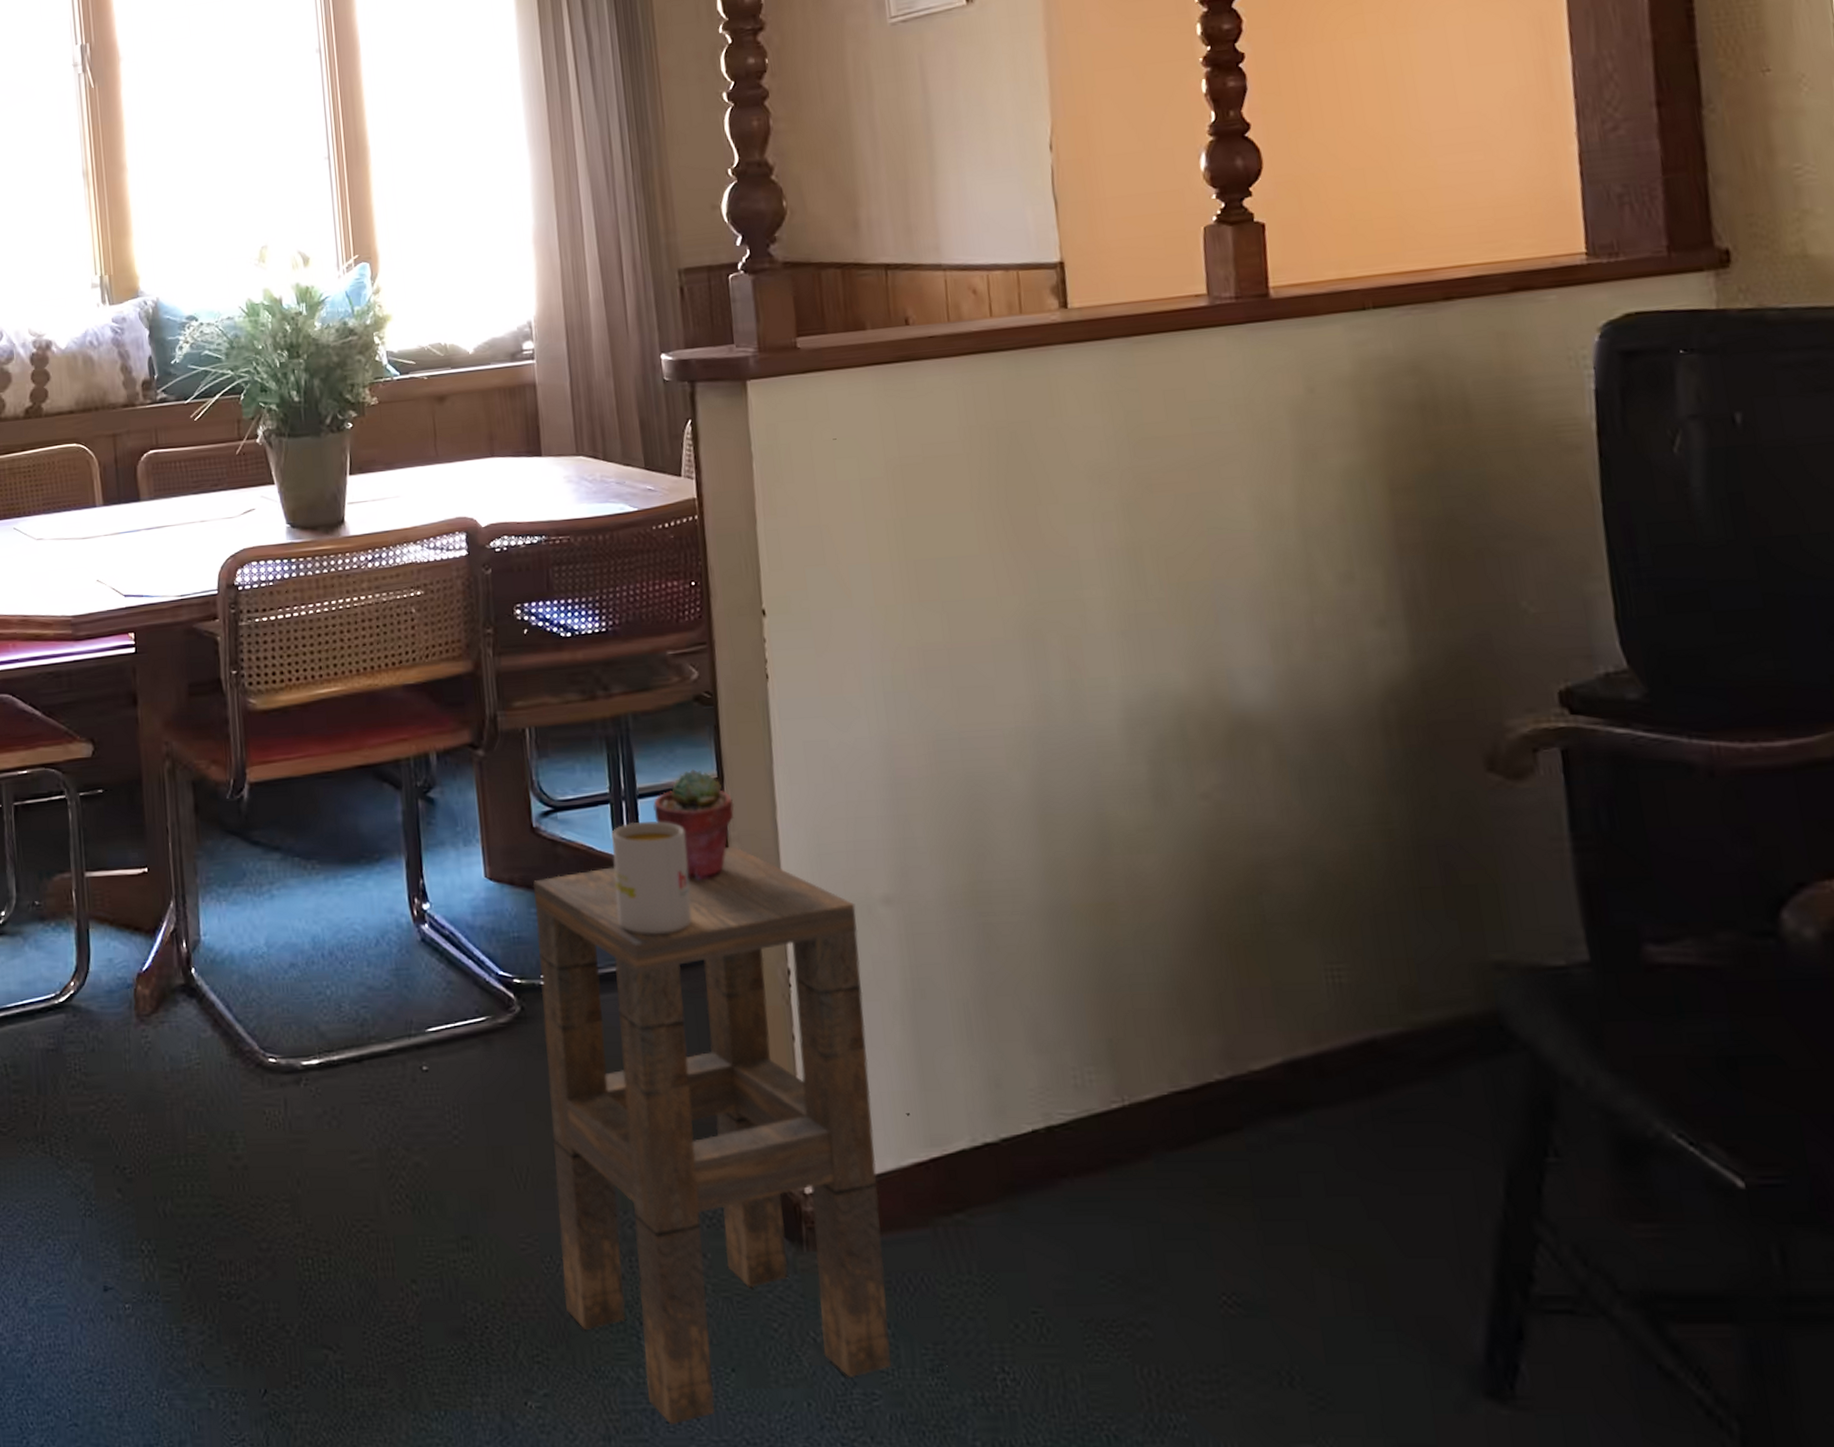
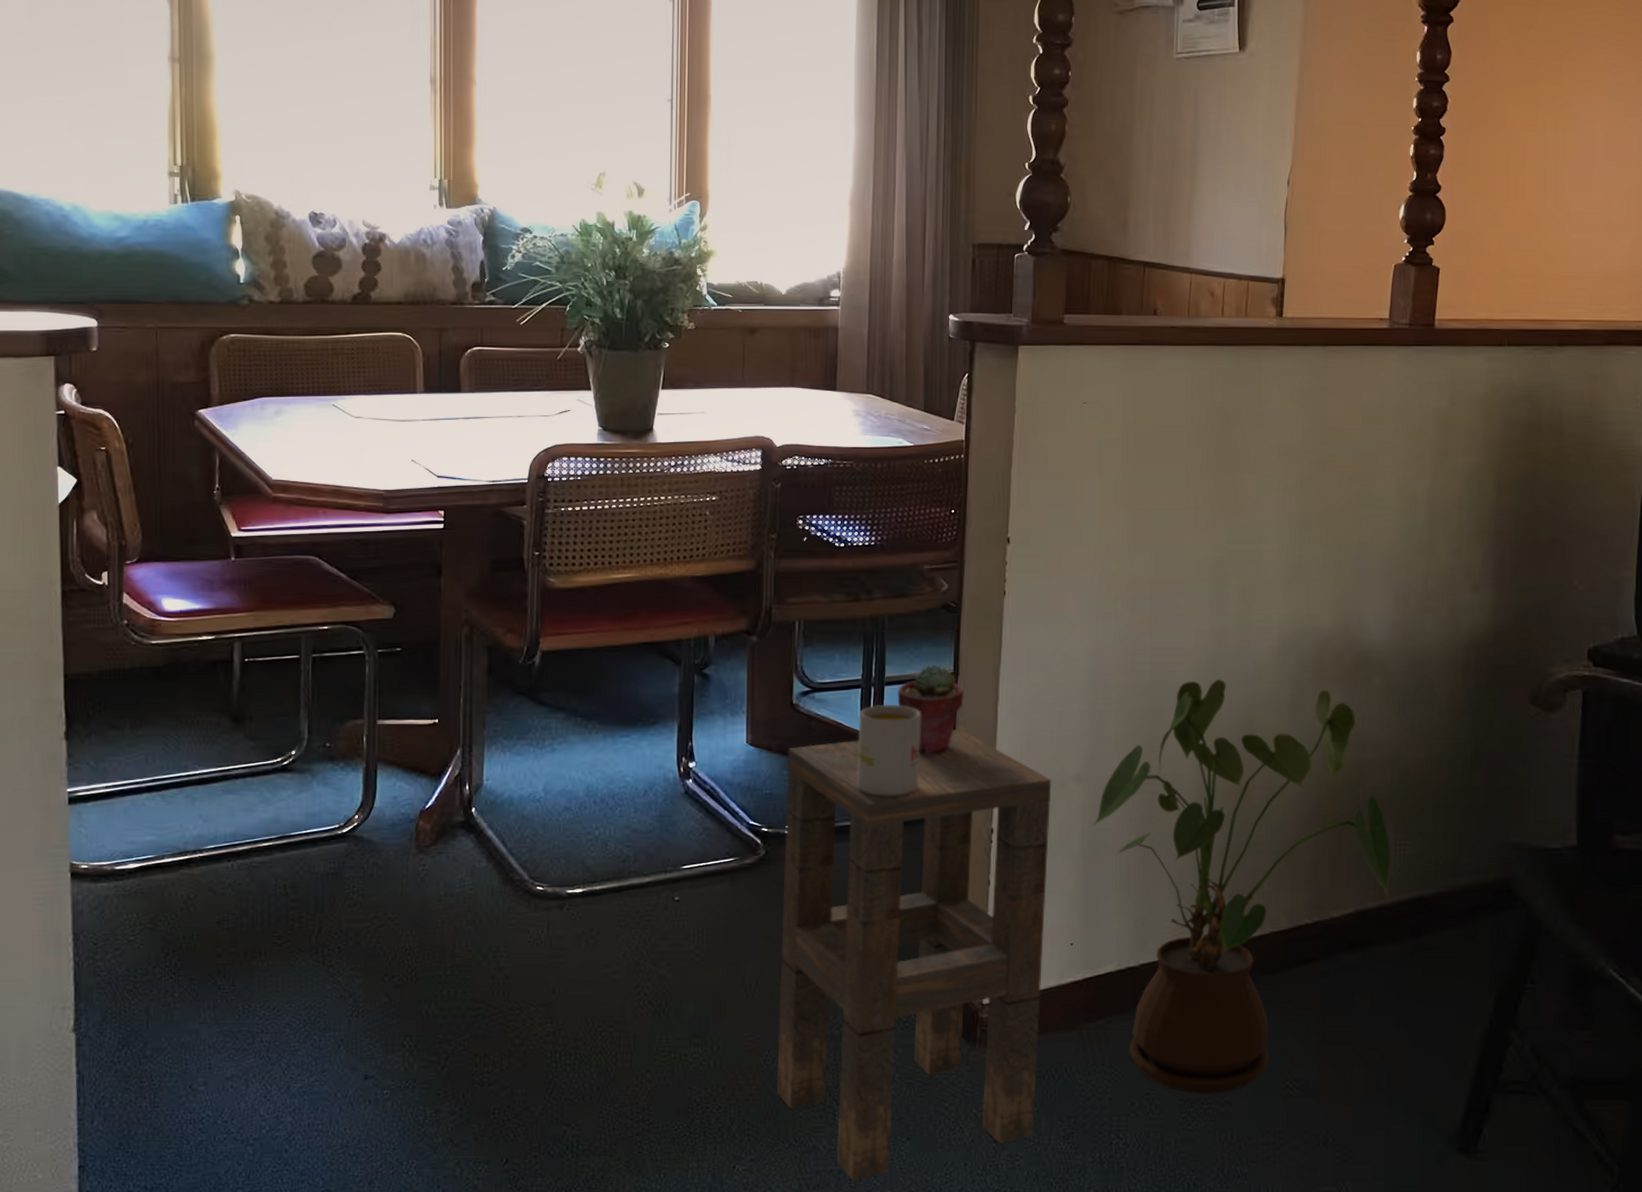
house plant: none [914,765,1327,1314] -> present [1093,679,1392,1095]

